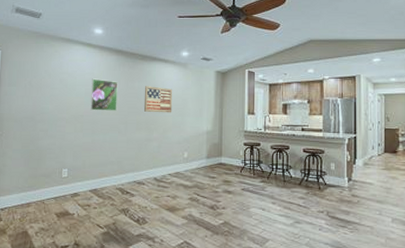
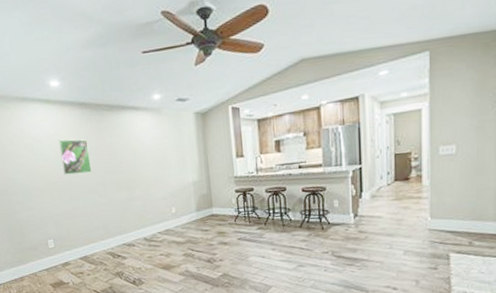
wall art: present [144,86,173,113] -> none [118,139,152,169]

